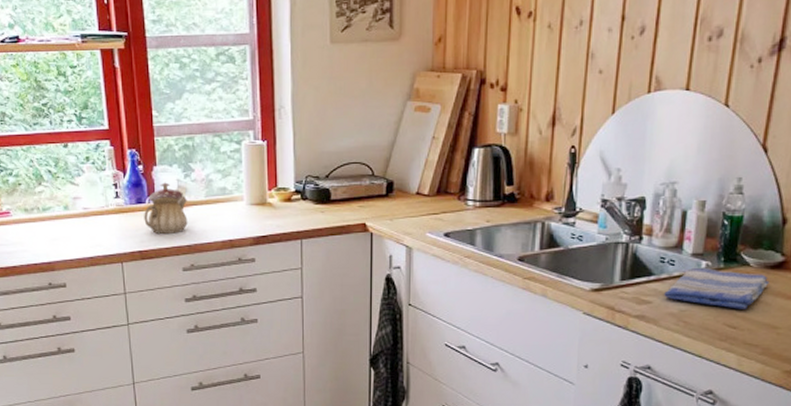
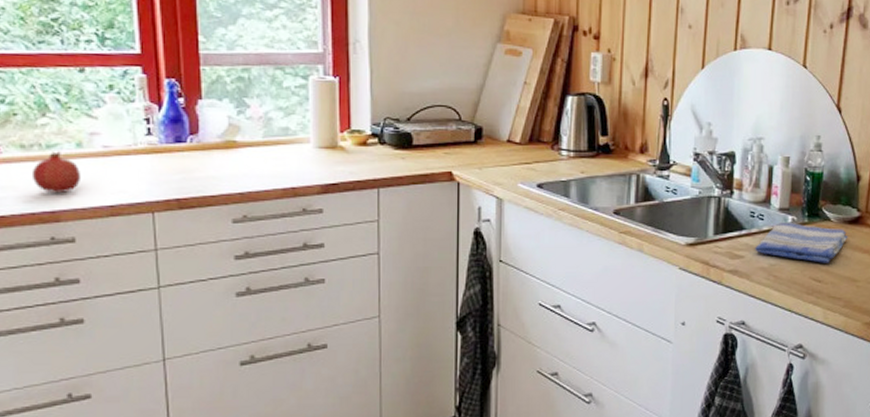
fruit: none [33,213,68,248] -> present [31,151,80,194]
teapot: present [144,182,188,234] -> none [184,118,240,179]

